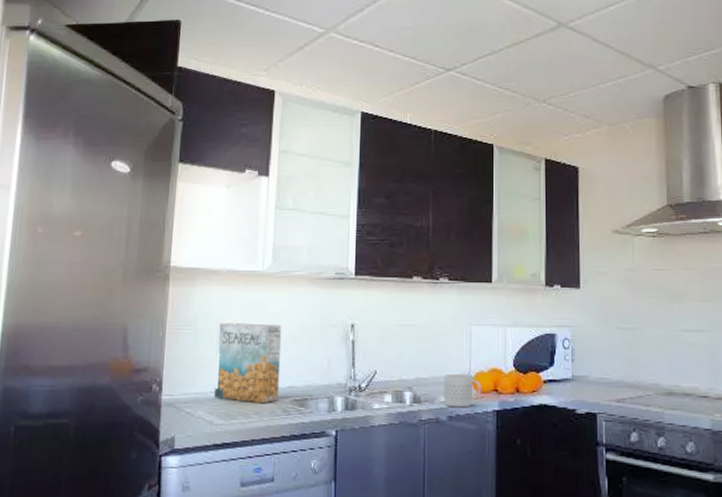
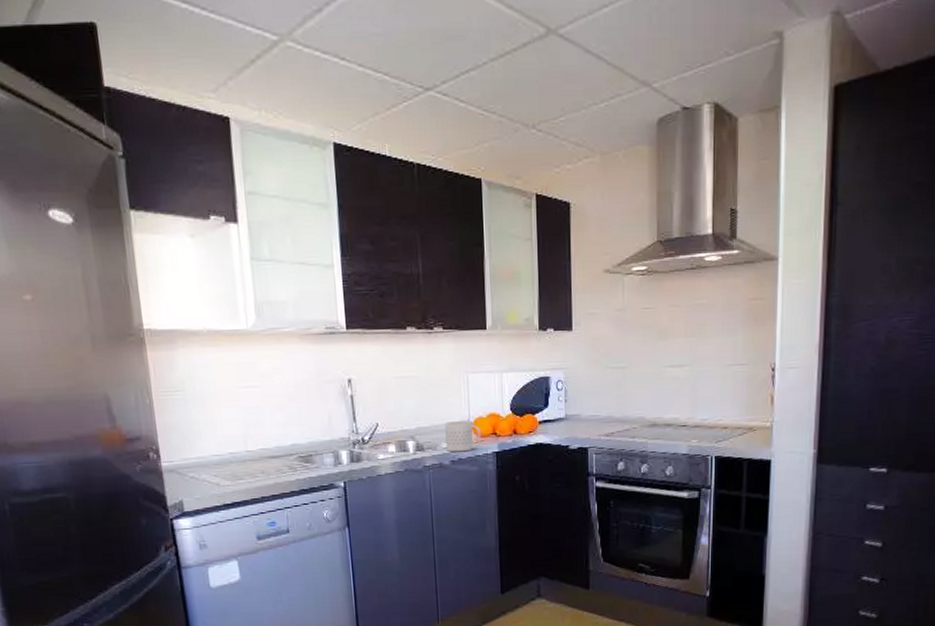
cereal box: present [213,323,282,404] -> none [207,384,283,463]

